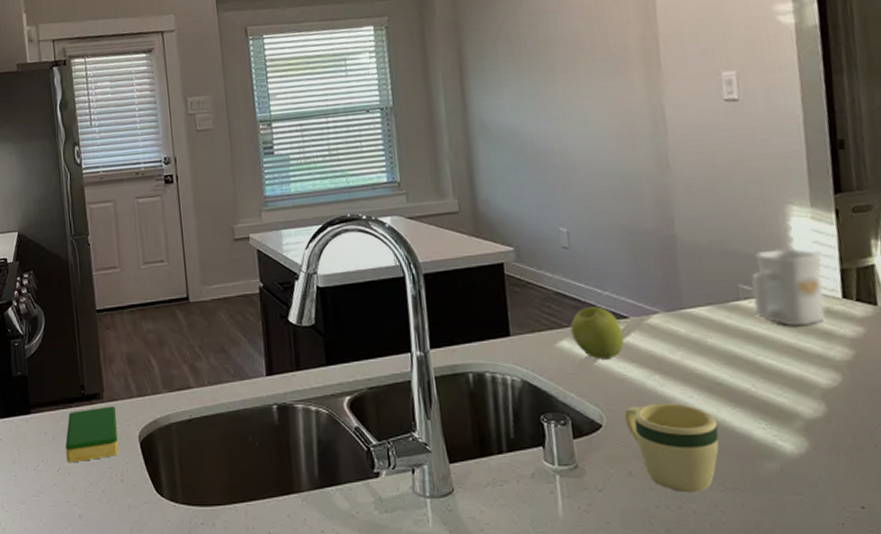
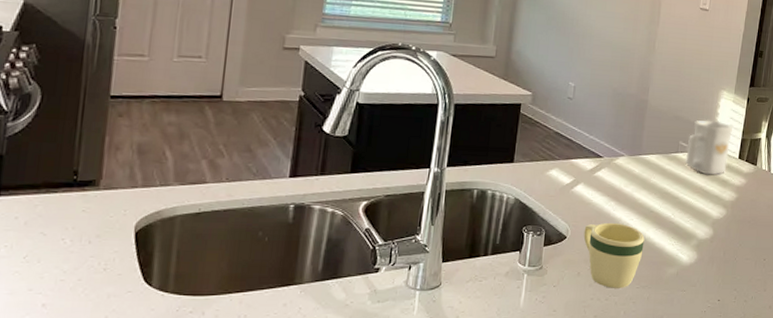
dish sponge: present [65,406,119,463] -> none [39,194,114,250]
apple: present [570,306,625,359] -> none [560,146,597,187]

